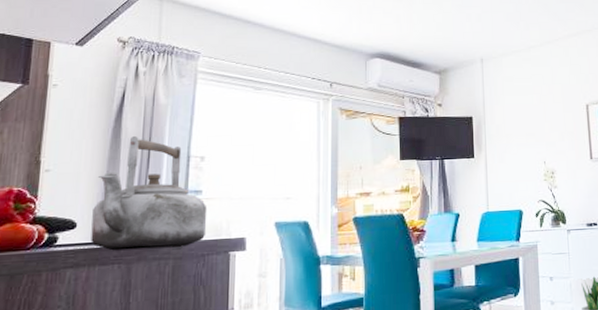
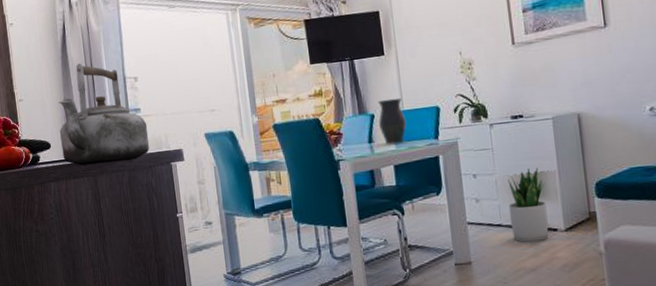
vase: none [464,199,490,245] -> present [378,98,406,145]

